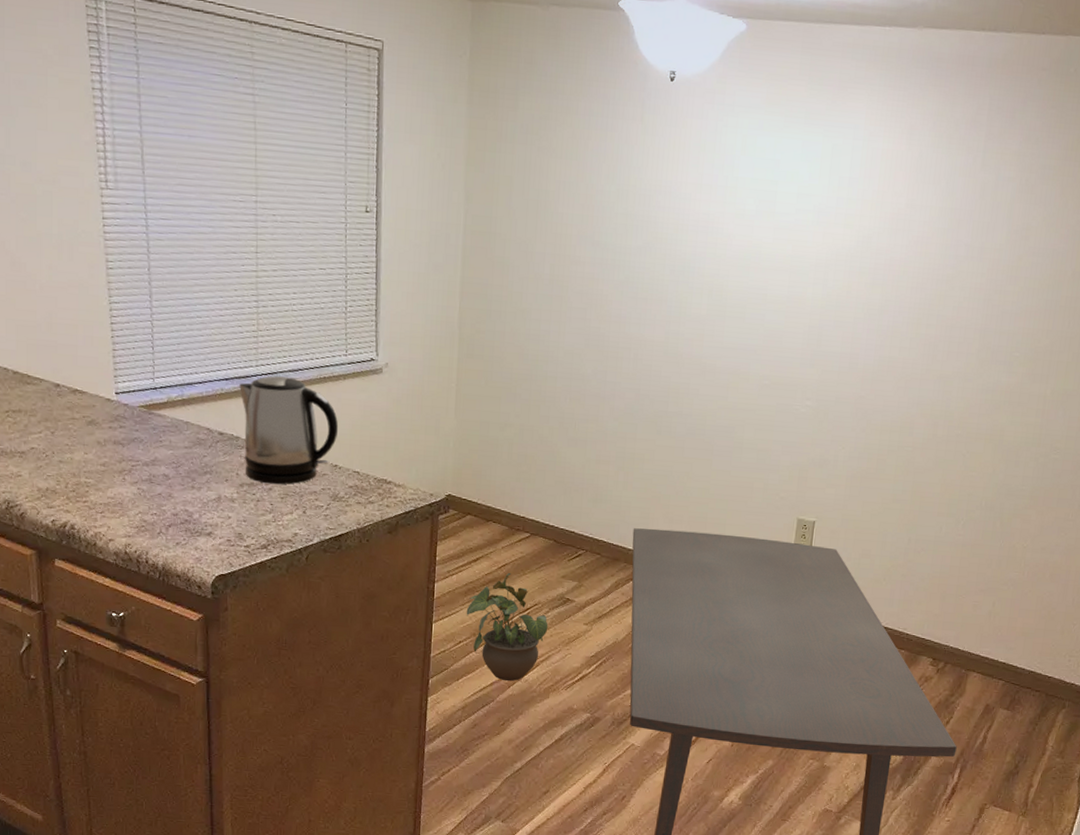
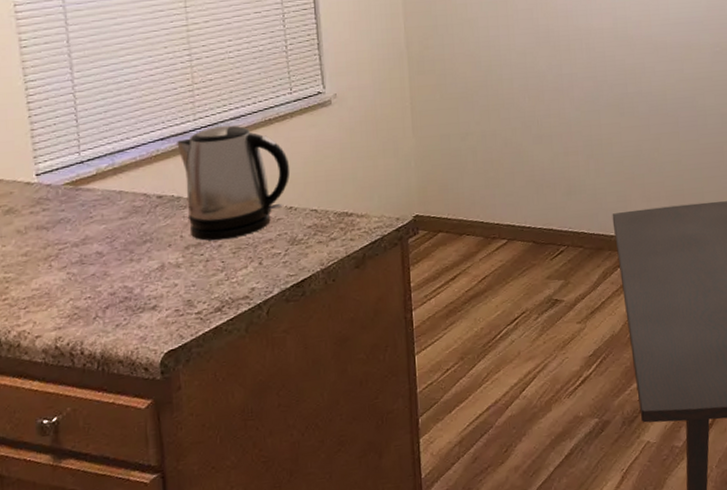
potted plant: present [466,572,548,682] -> none [450,284,540,402]

